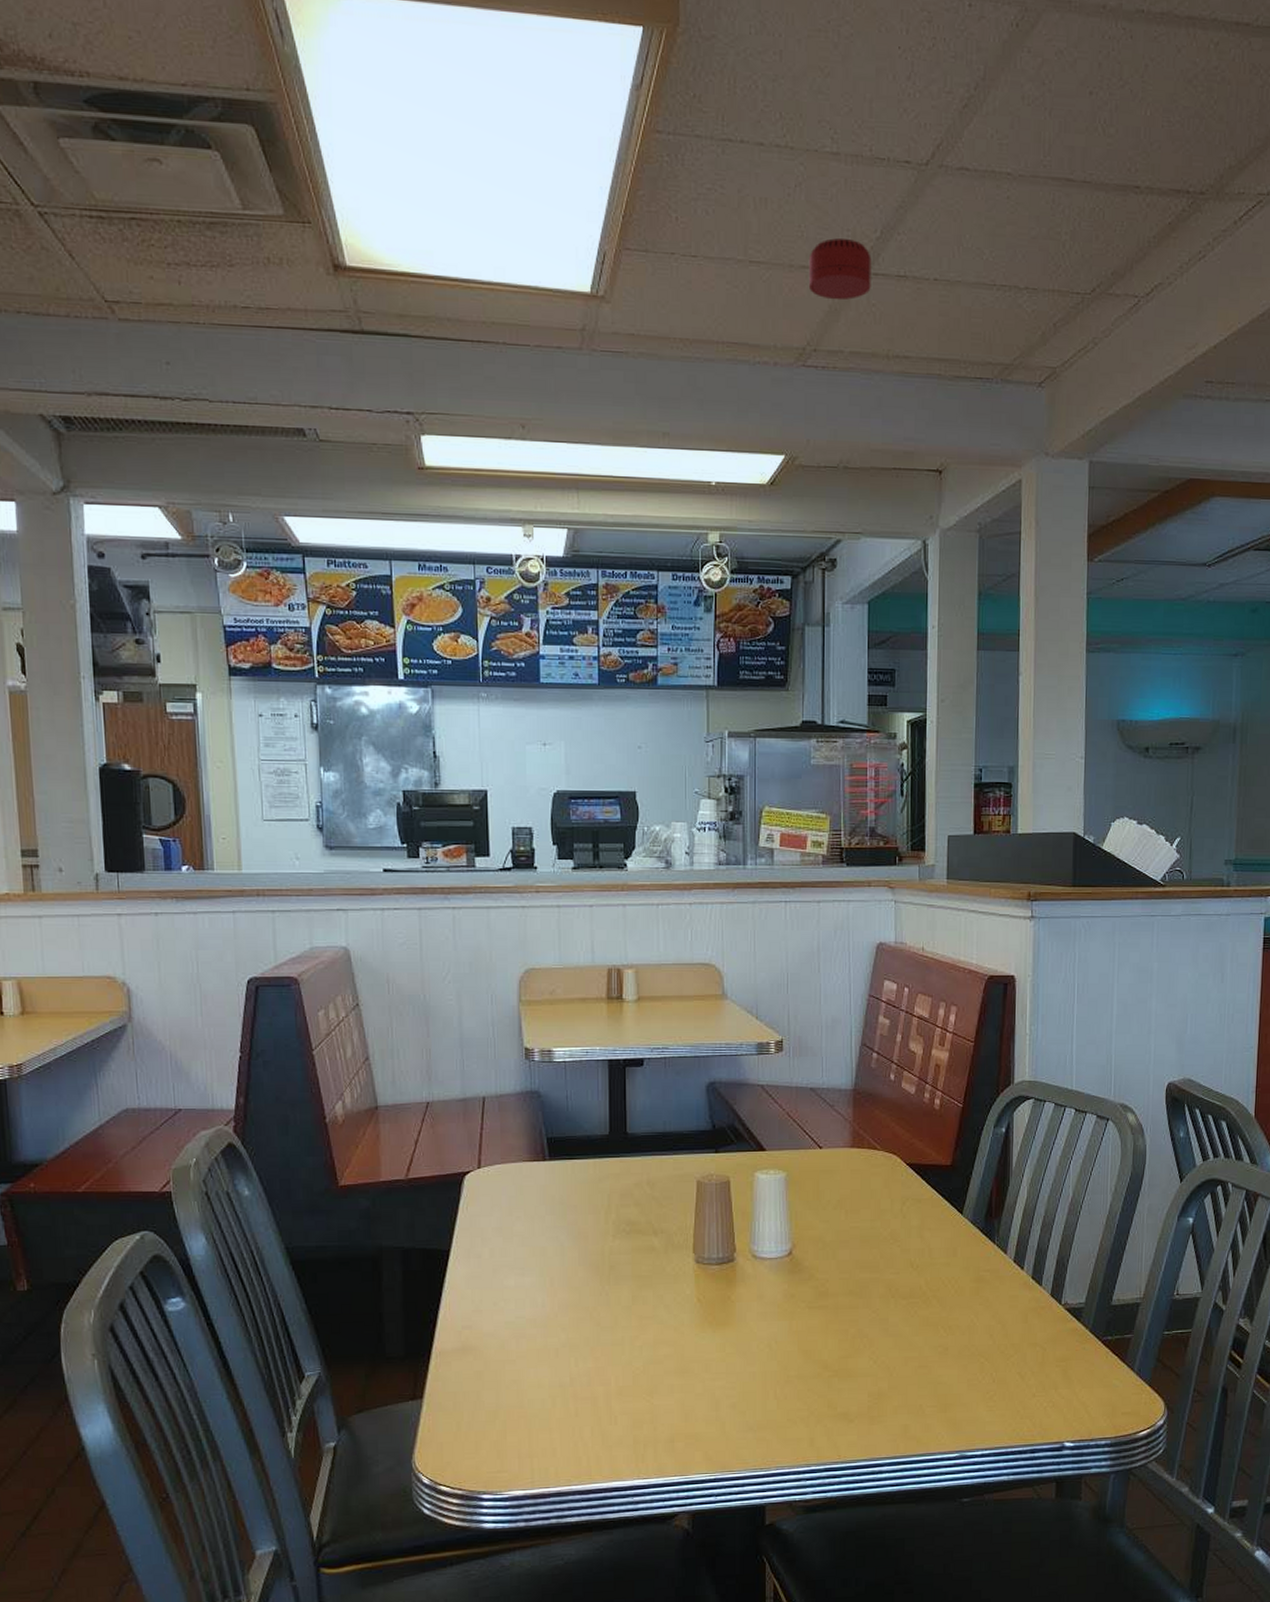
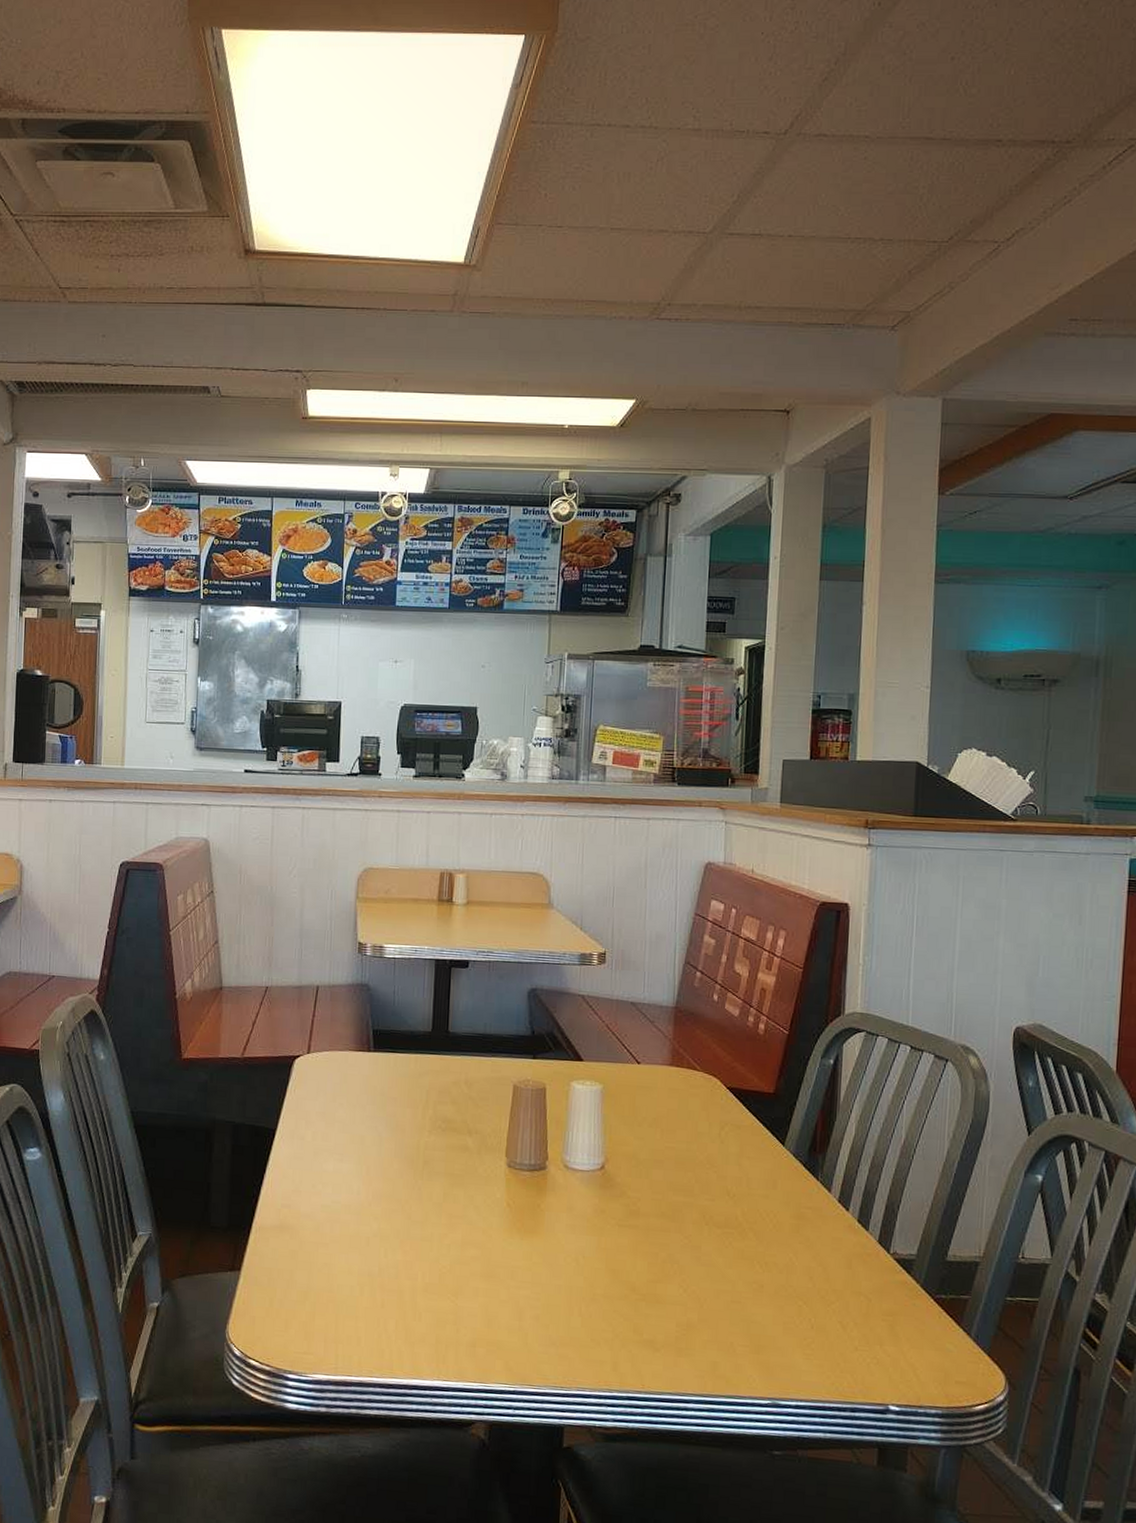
smoke detector: present [808,238,872,301] -> none [665,204,728,259]

